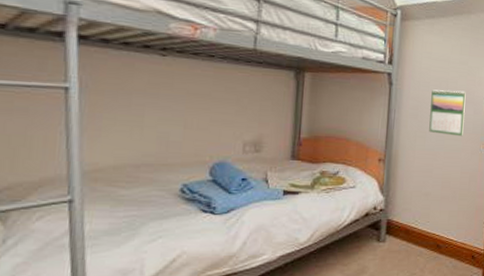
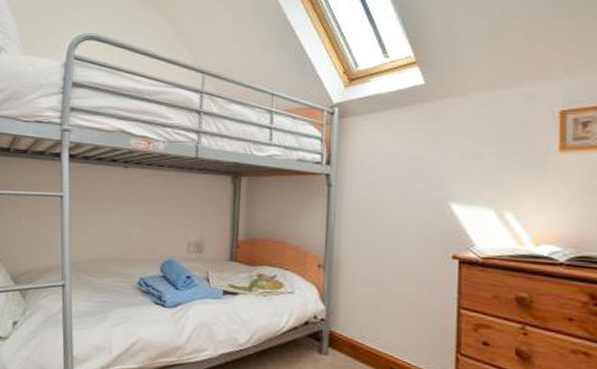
calendar: present [429,89,466,137] -> none [376,190,422,244]

